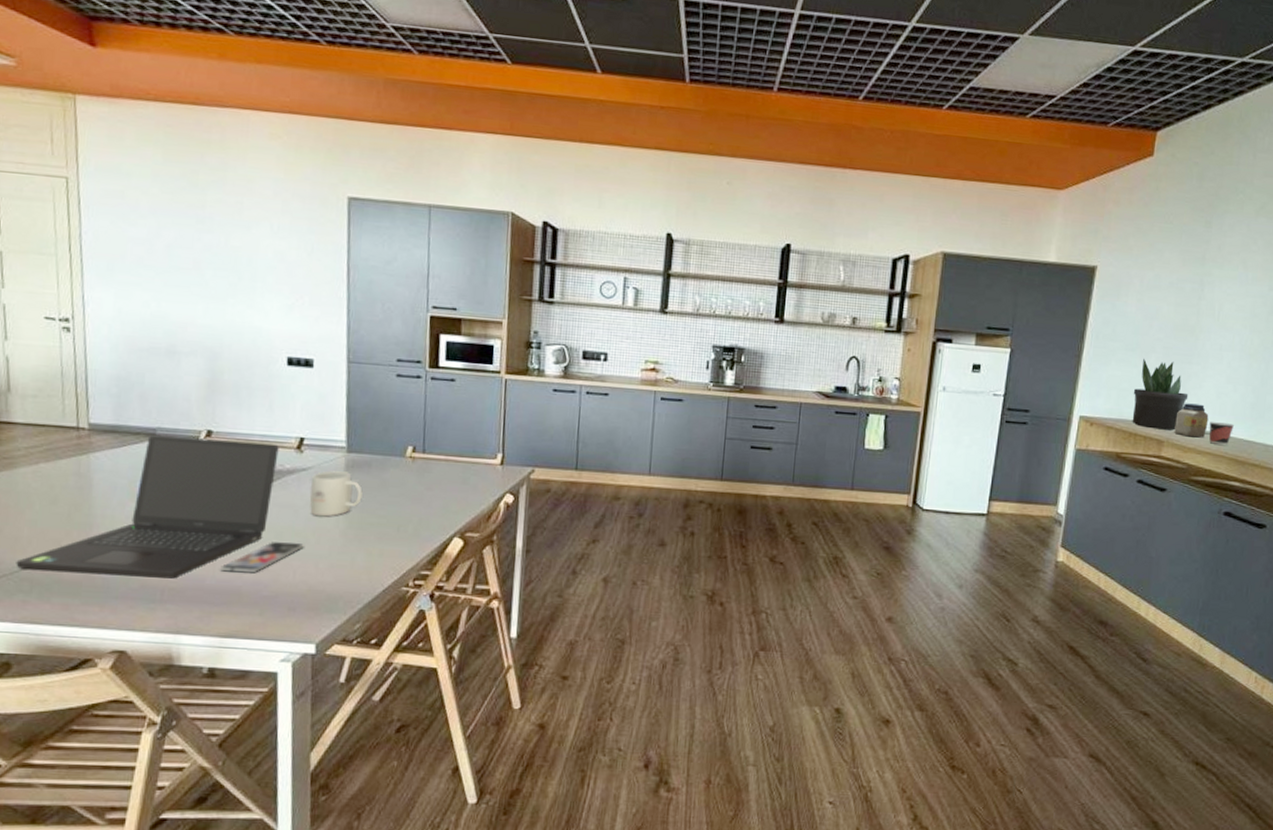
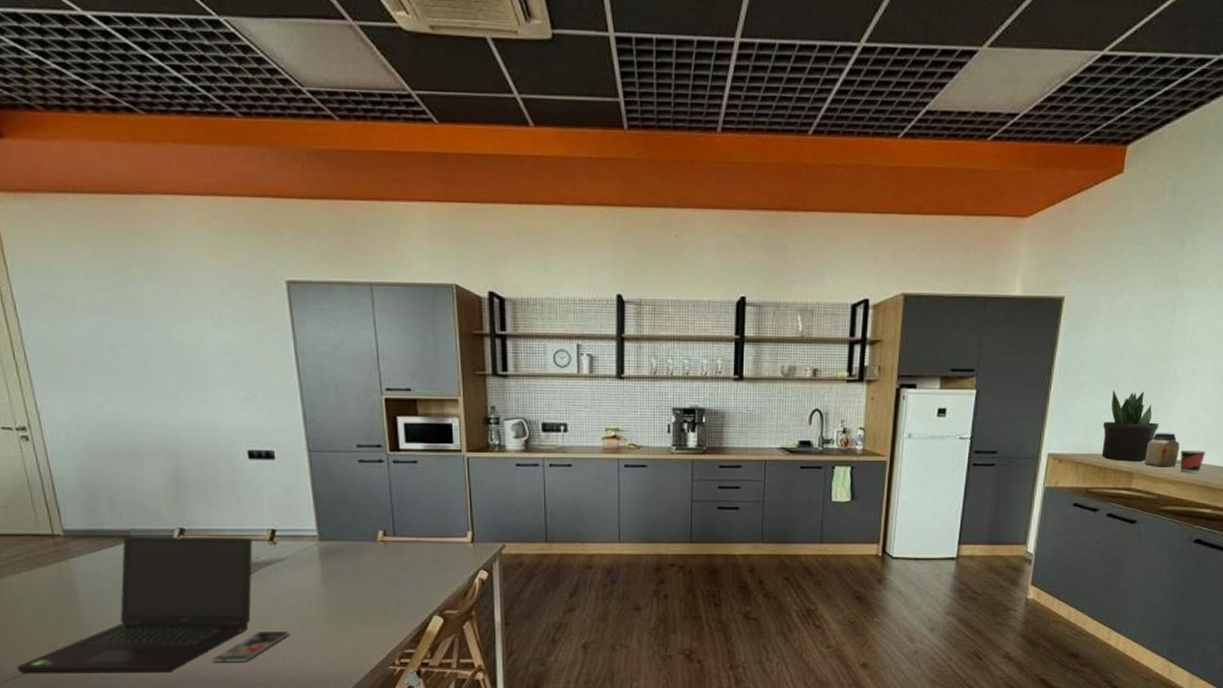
mug: present [309,471,363,517] -> none [288,560,340,605]

